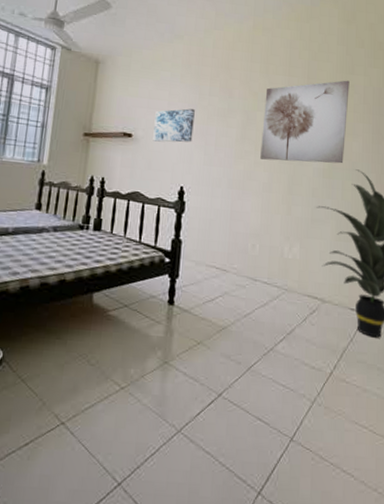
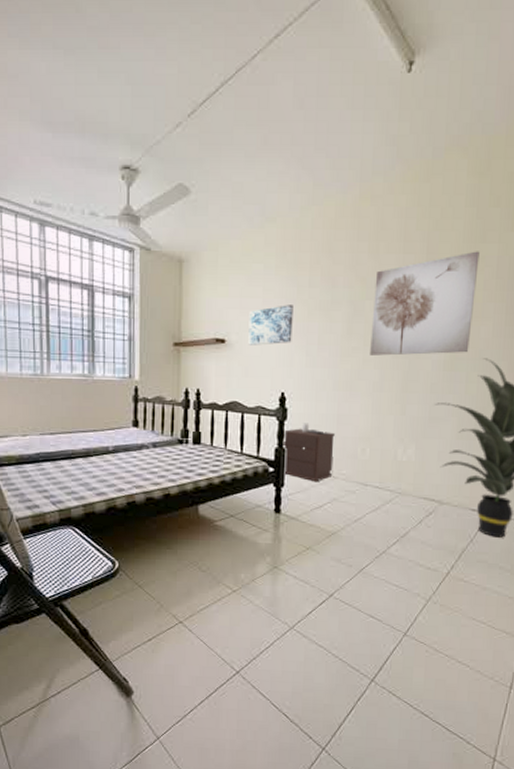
nightstand: none [178,216,228,275] -> present [282,423,335,483]

